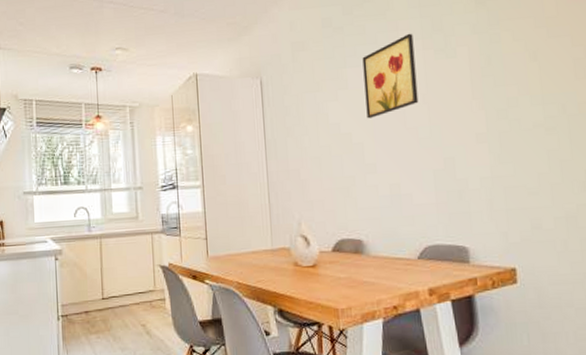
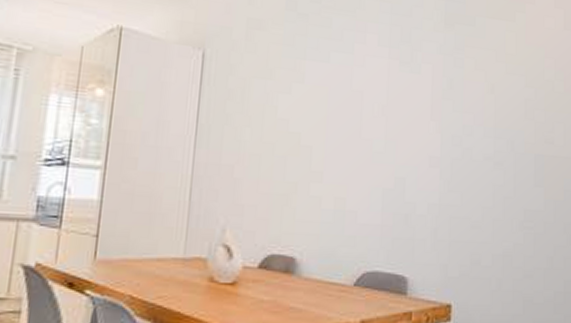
wall art: present [362,33,419,119] -> none [320,38,381,121]

